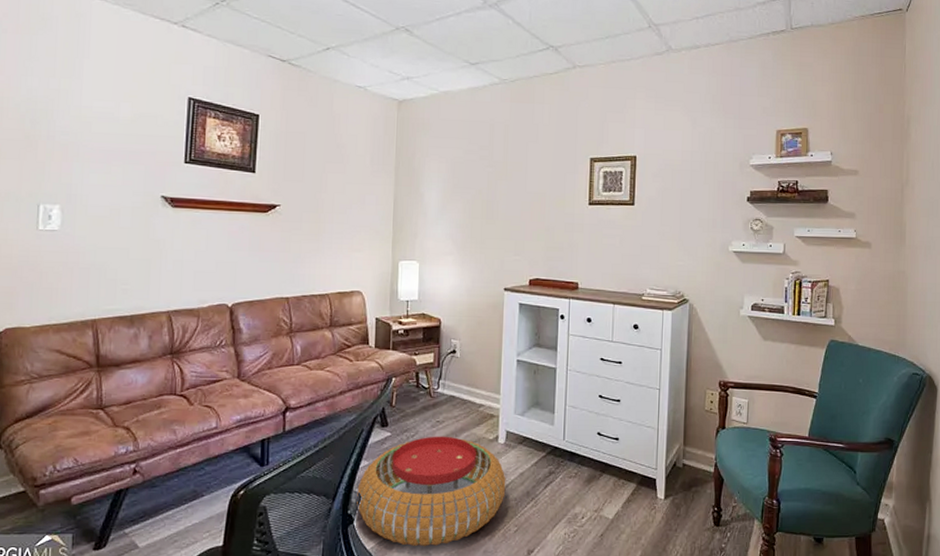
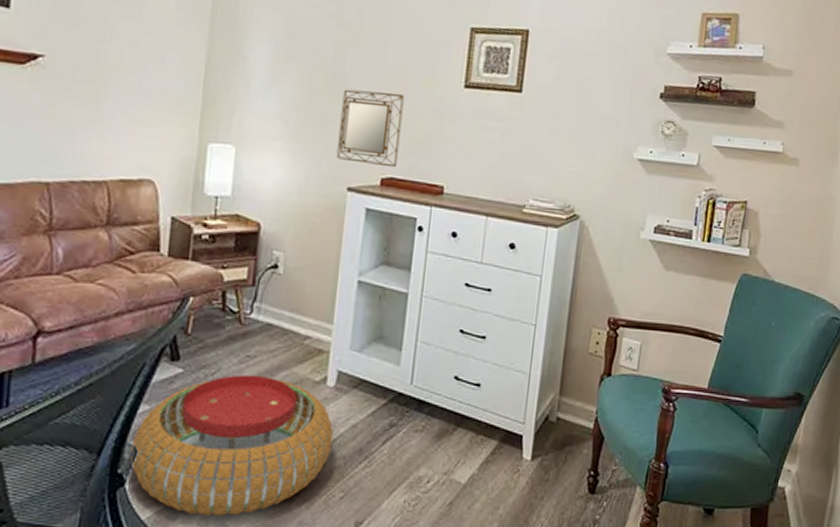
home mirror: none [494,213,543,271] -> present [336,89,405,168]

